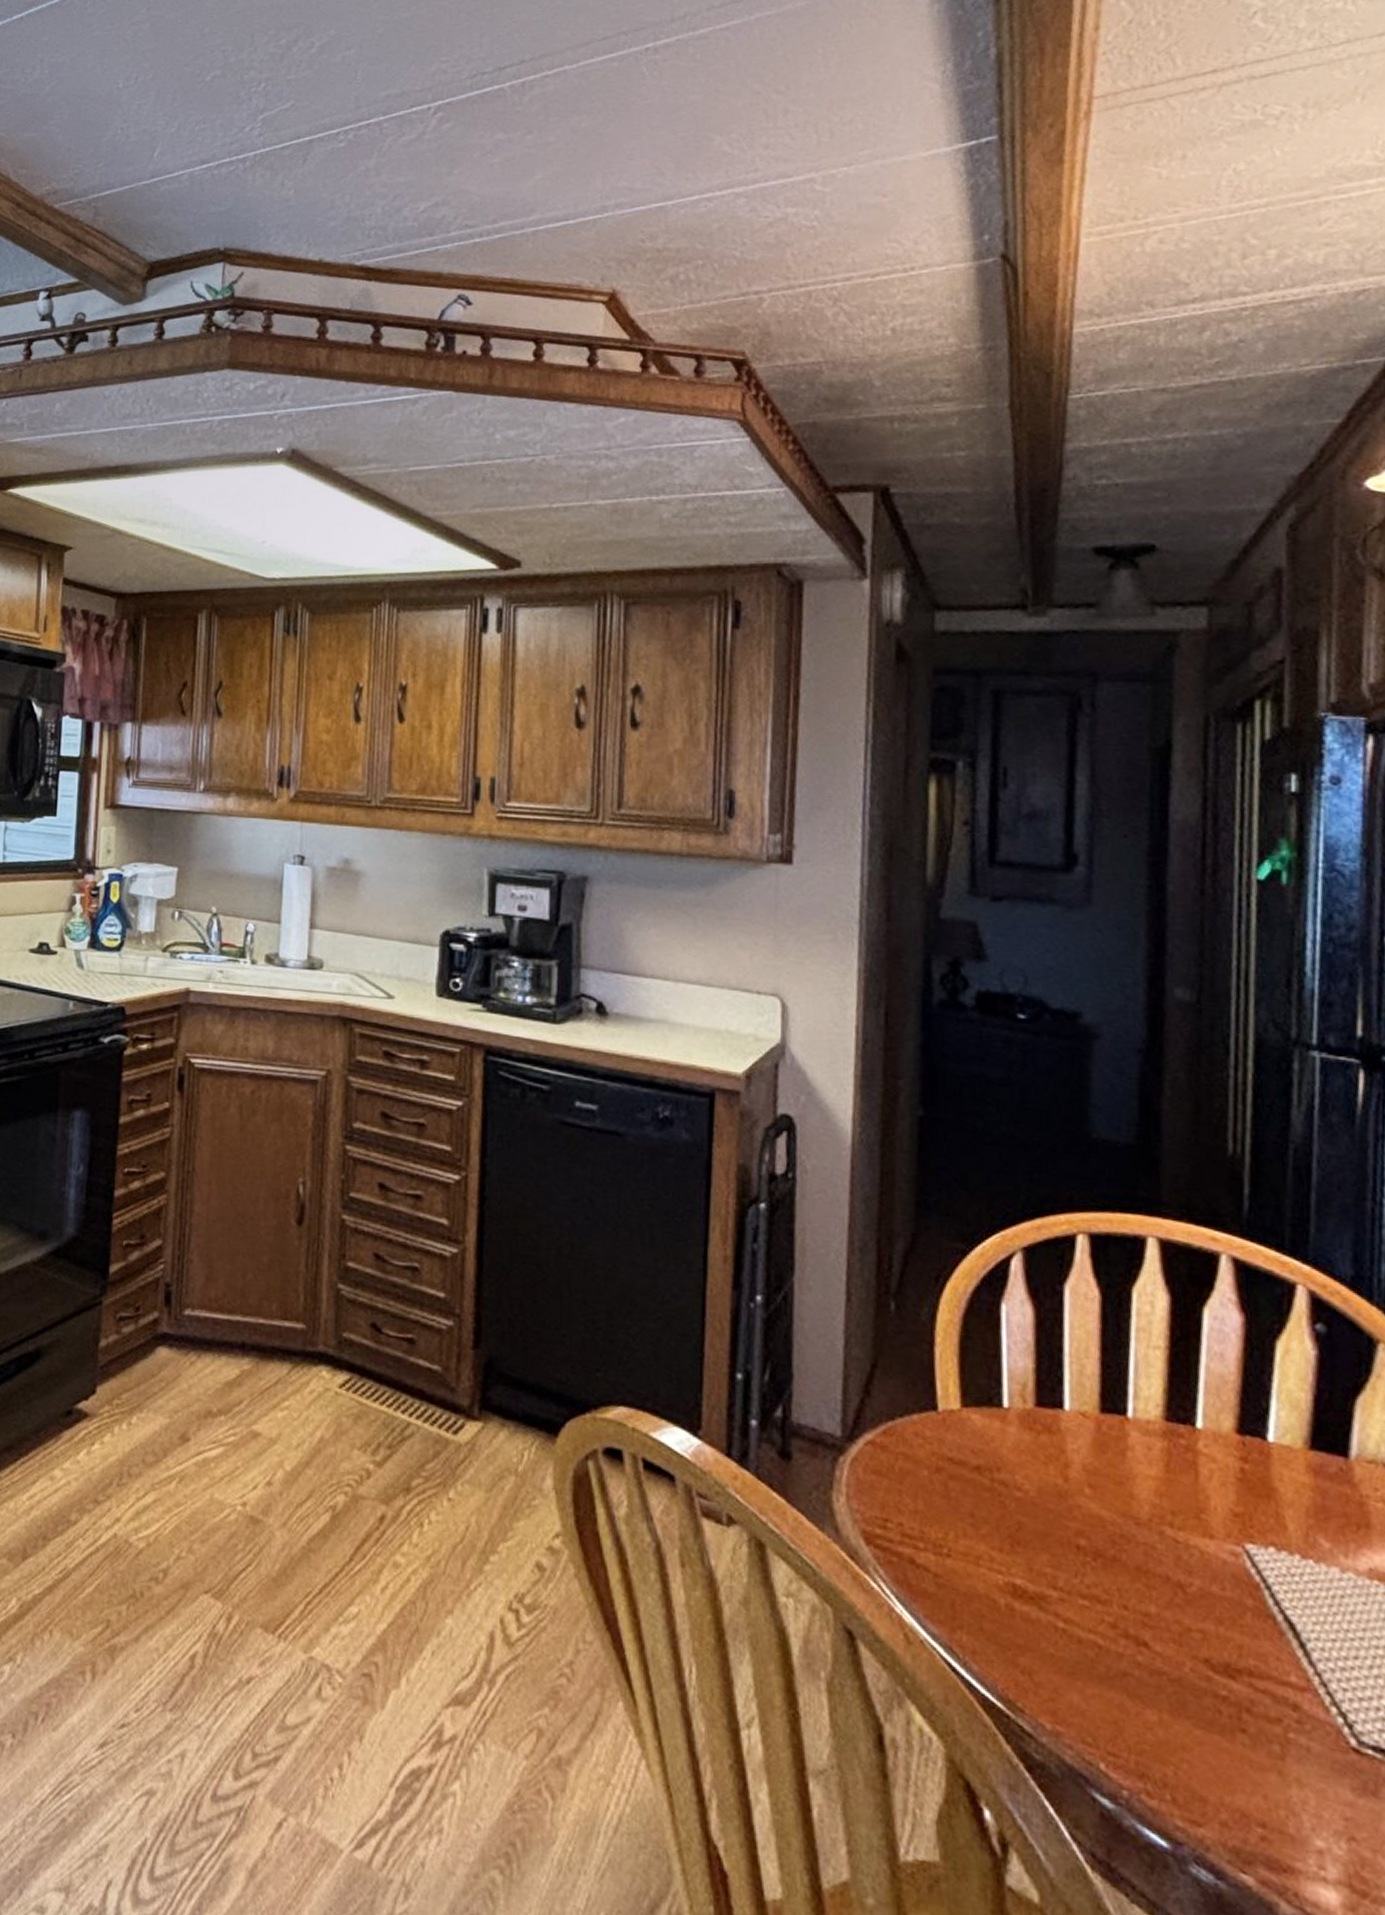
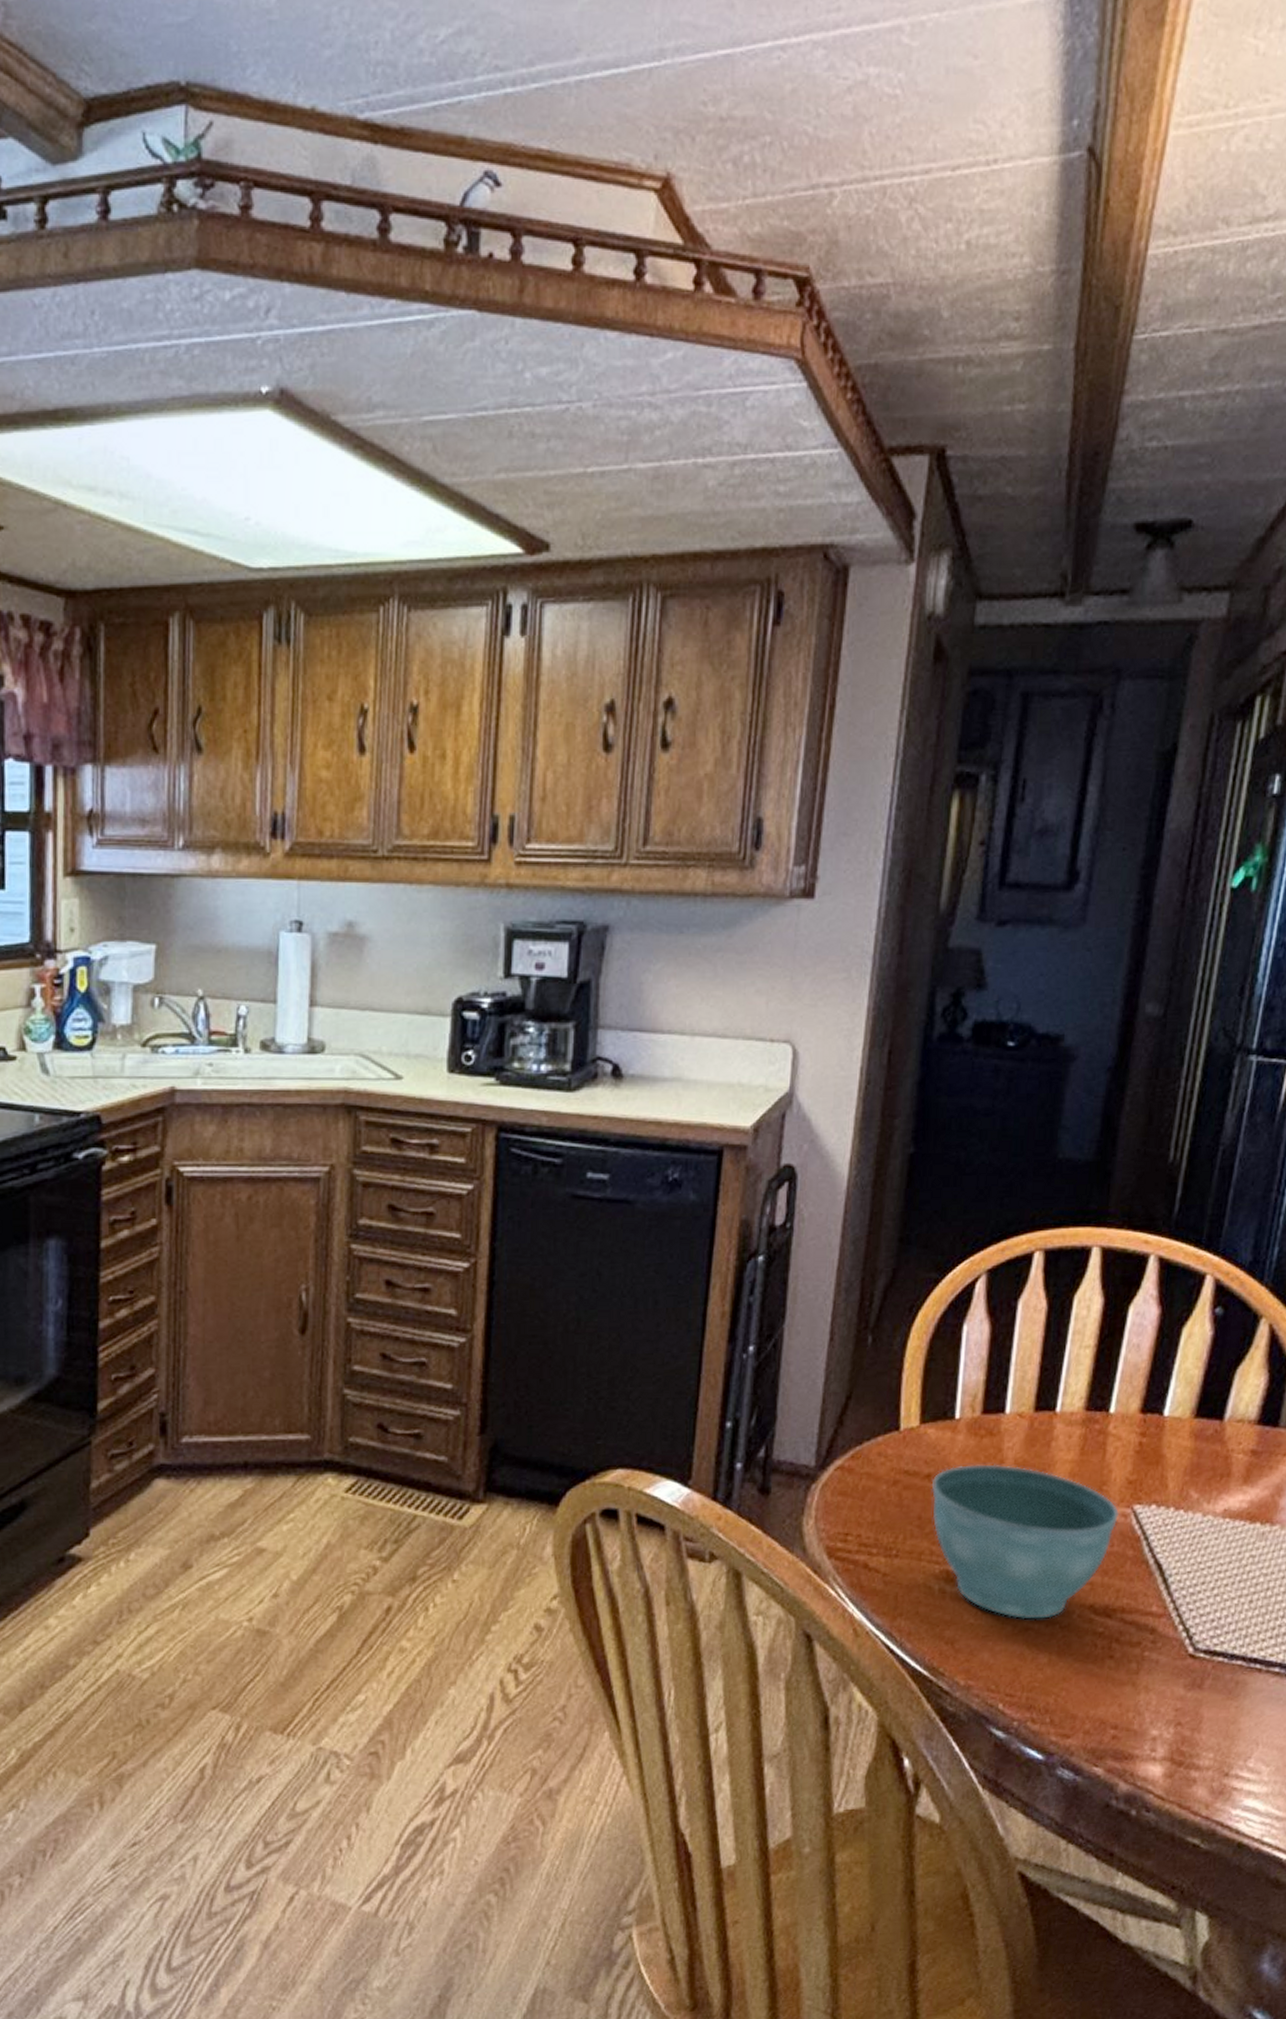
flower pot: none [982,1461,1227,1666] -> present [931,1464,1119,1620]

